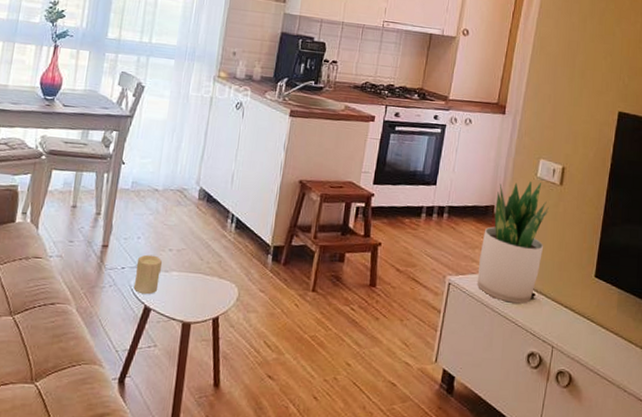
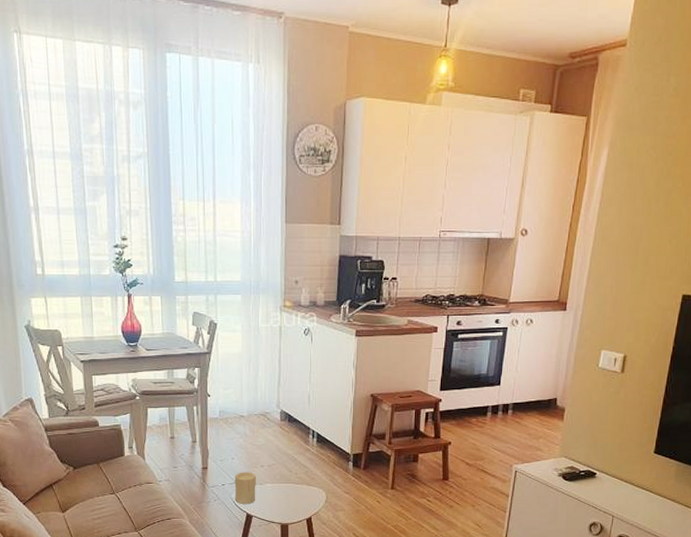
planter: present [477,182,549,304] -> none [541,372,610,483]

